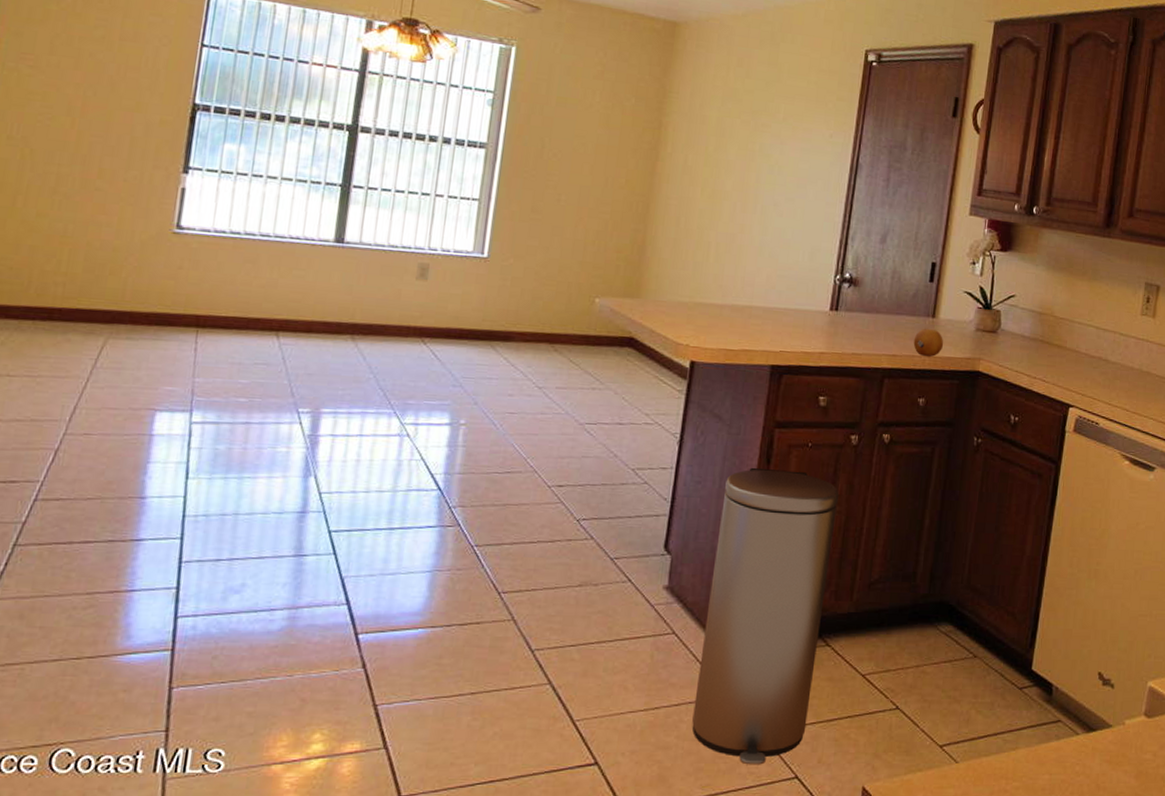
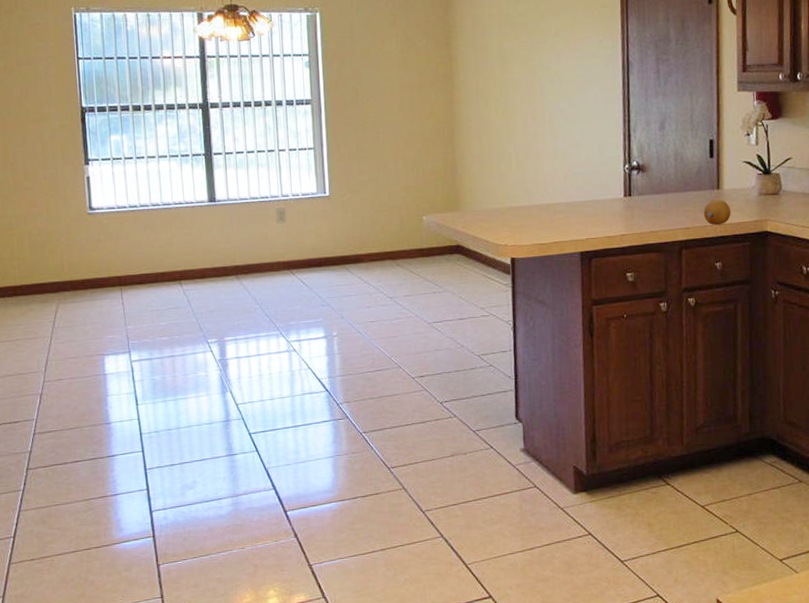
pedal bin: present [692,467,839,765] -> none [558,339,660,589]

